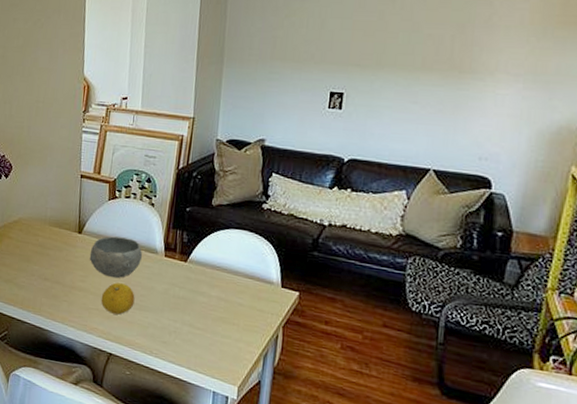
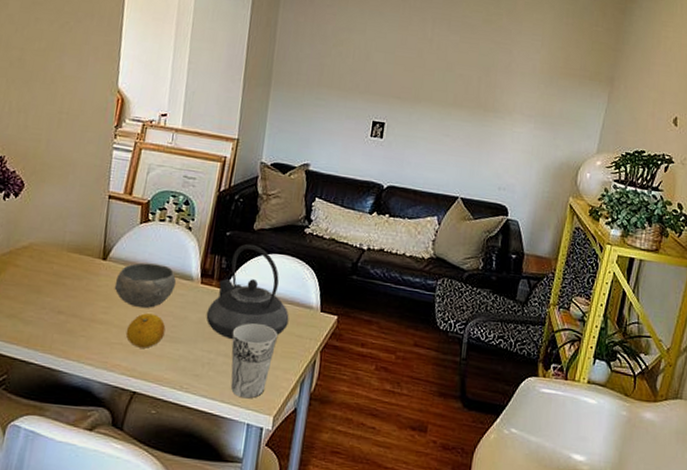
teapot: none [171,219,250,311] -> present [206,244,290,340]
cup: none [195,295,240,368] -> present [230,323,278,399]

